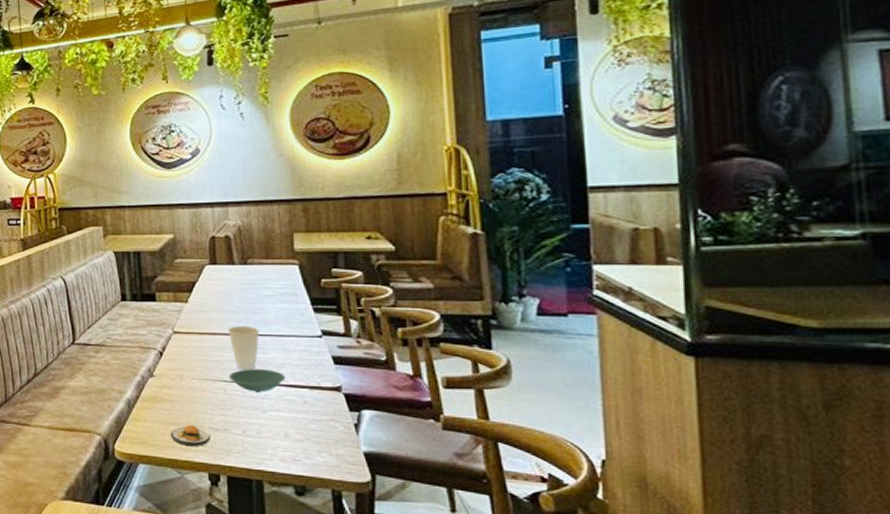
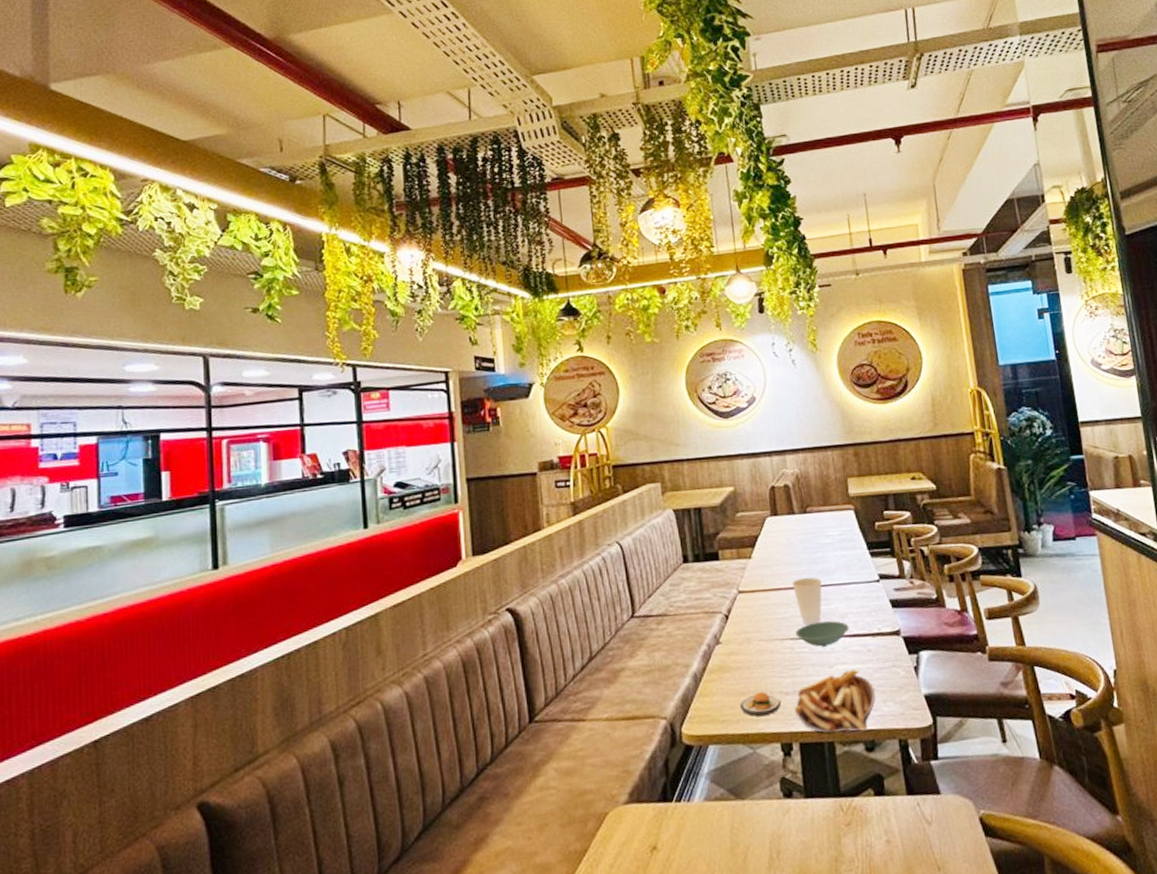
french fries: none [224,417,309,476] -> present [795,668,876,733]

